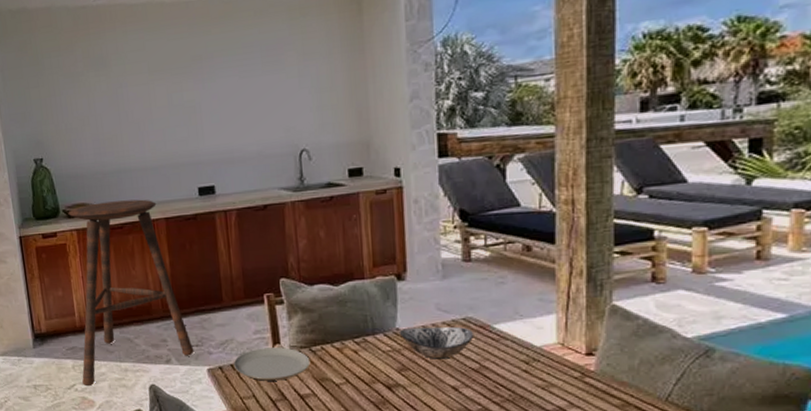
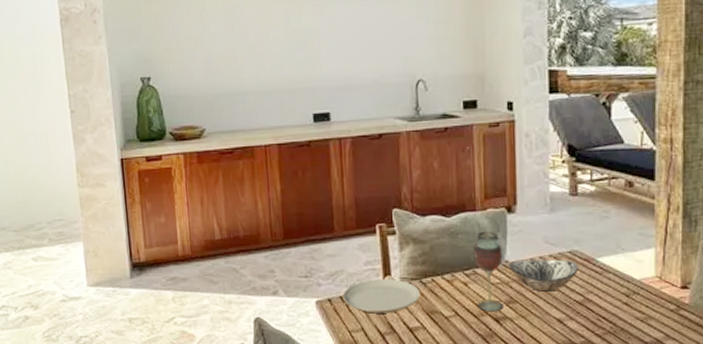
bar stool: present [68,199,194,387] -> none [175,123,303,320]
wineglass: none [363,299,394,380] -> present [473,231,503,312]

